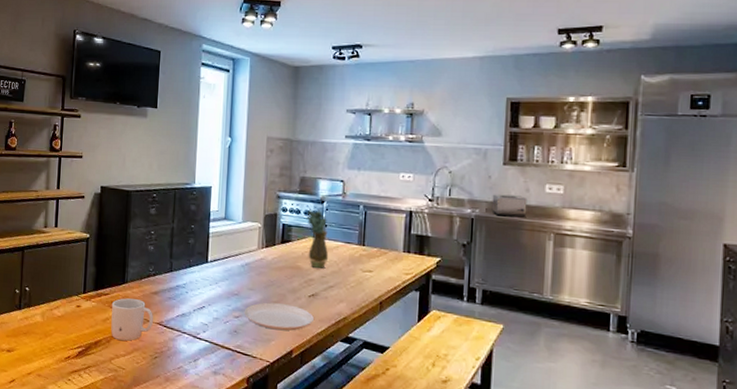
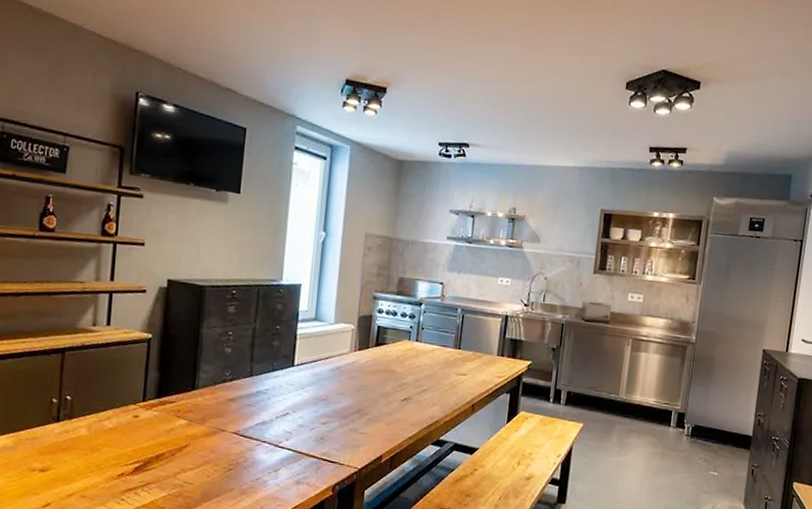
mug: present [111,298,153,341] -> none [176,406,229,454]
plate: present [244,302,314,331] -> none [332,407,406,436]
vase: present [306,206,329,268] -> none [402,308,424,372]

